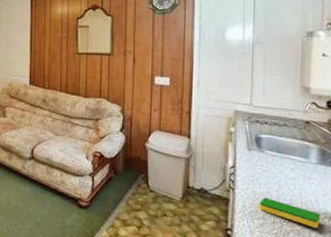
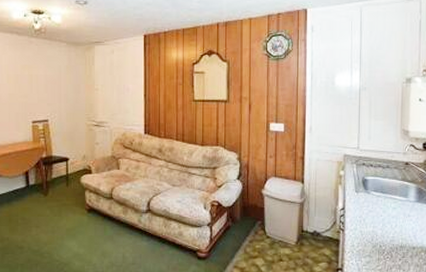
dish sponge: present [259,197,320,228] -> none [366,236,418,261]

